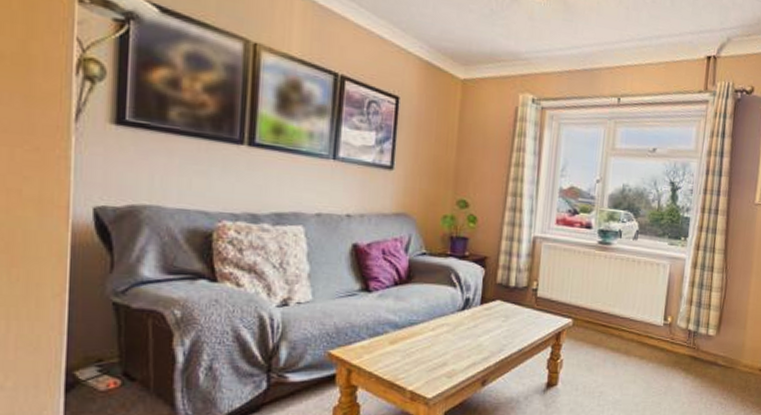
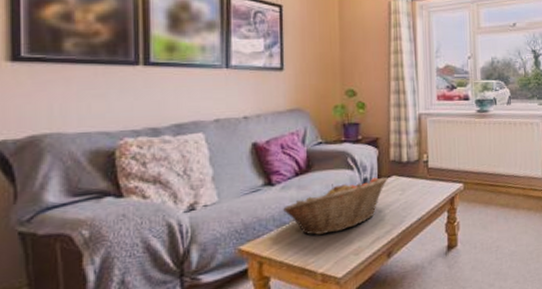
fruit basket: none [377,299,492,351] -> present [282,177,388,235]

